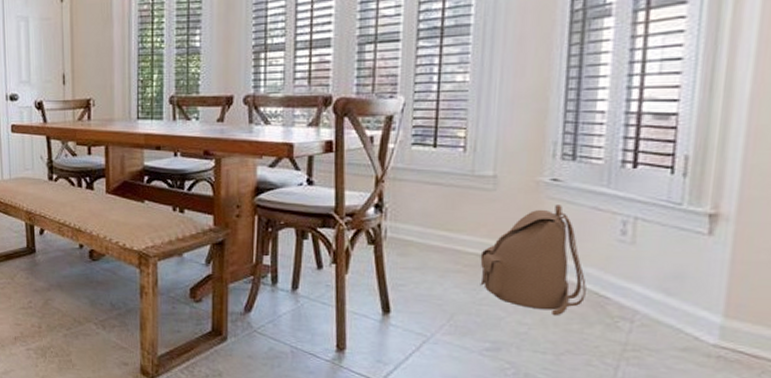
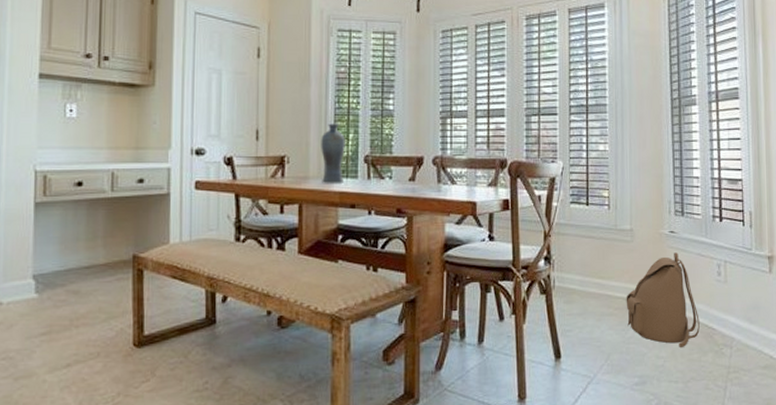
vase: none [125,64,149,125] -> present [321,123,345,183]

